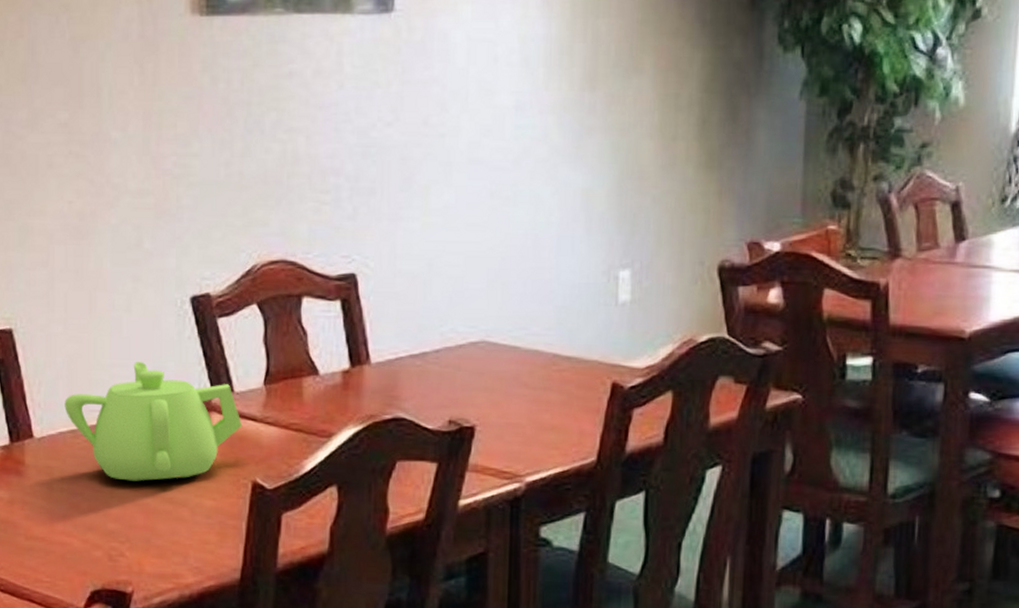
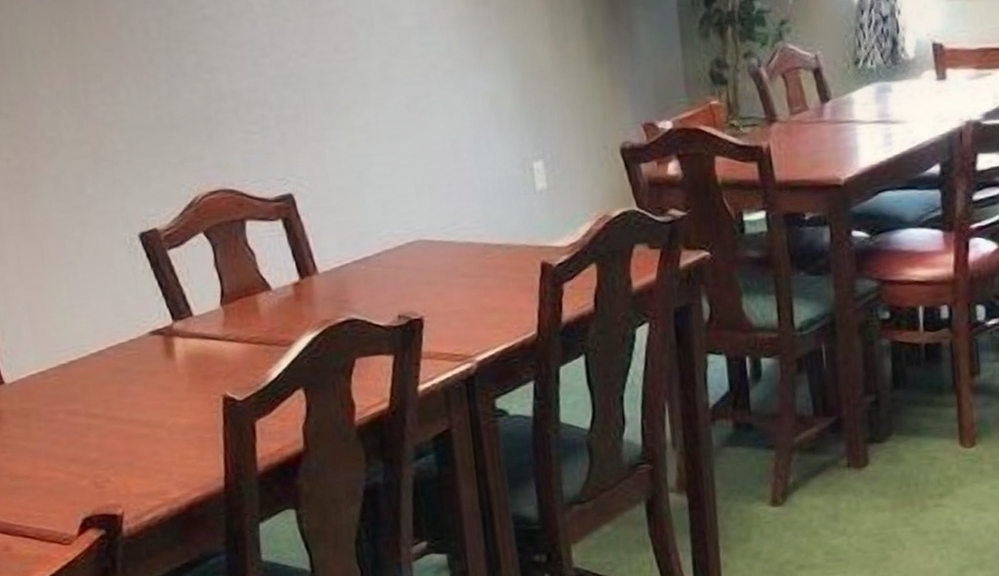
teapot: present [64,361,243,481] -> none [30,299,206,412]

